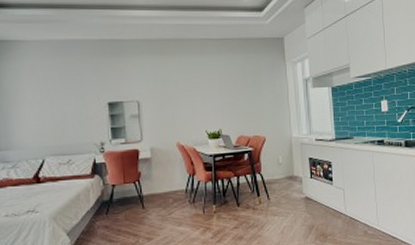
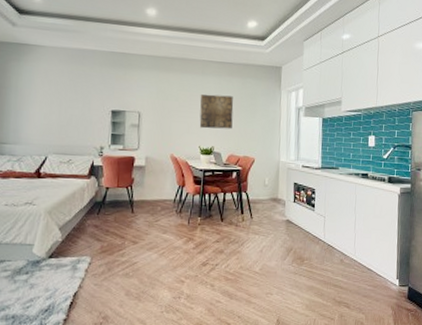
wall art: none [201,74,239,112] -> present [199,94,234,130]

